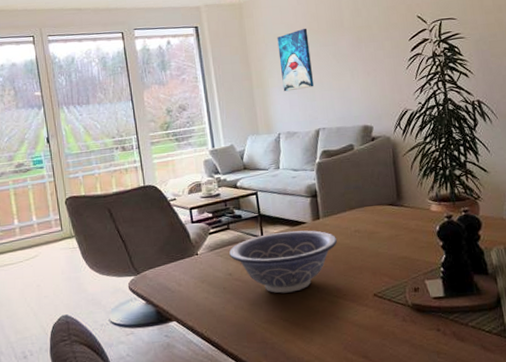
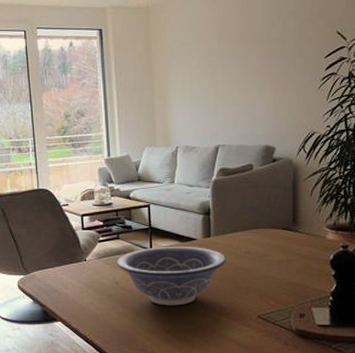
wall art: present [277,29,315,92] -> none [183,38,218,104]

